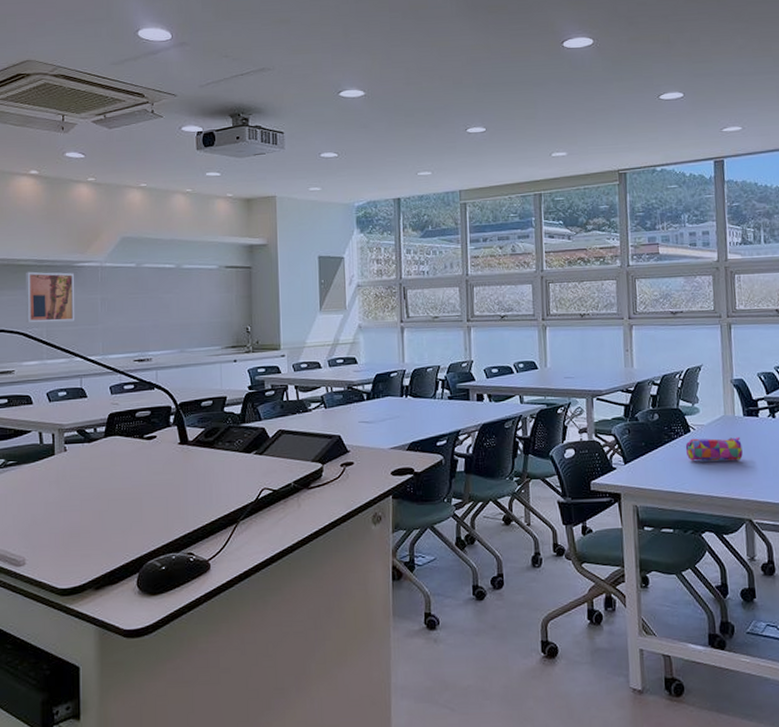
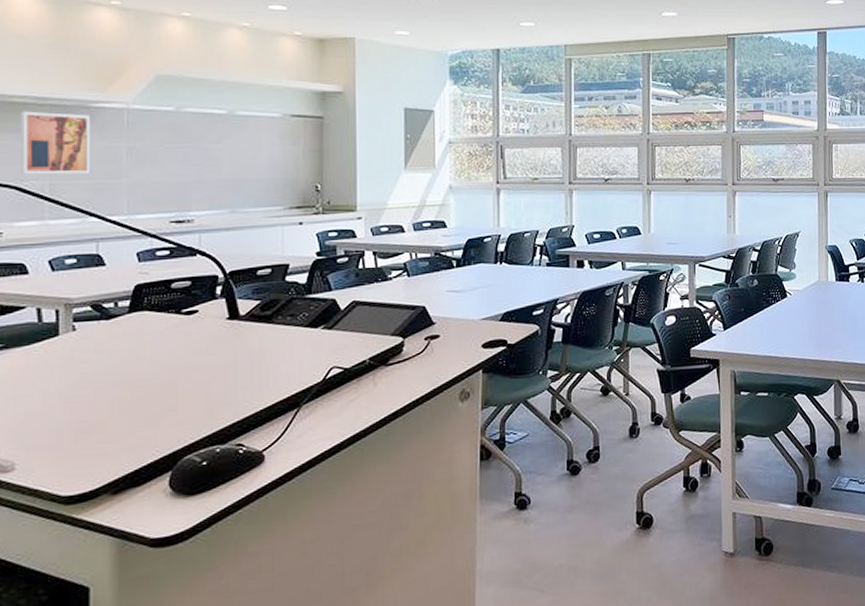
pencil case: present [685,437,743,462] -> none [782,301,834,326]

